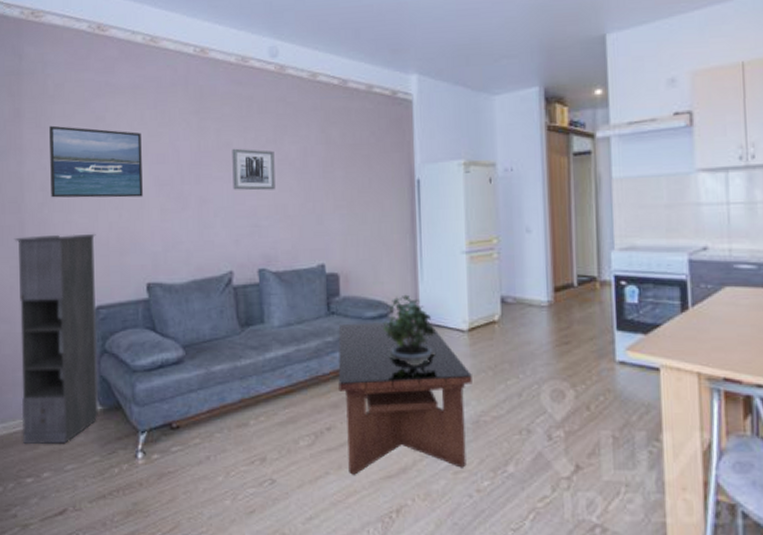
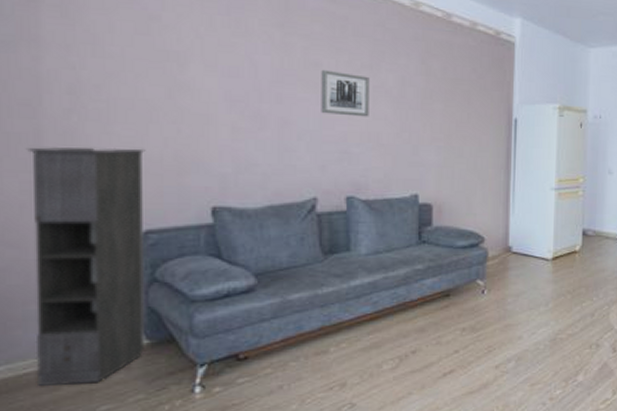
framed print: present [49,125,143,198] -> none [81,17,209,112]
coffee table: present [338,320,472,475] -> none [426,250,553,393]
potted plant: present [382,294,437,366] -> none [473,226,523,292]

